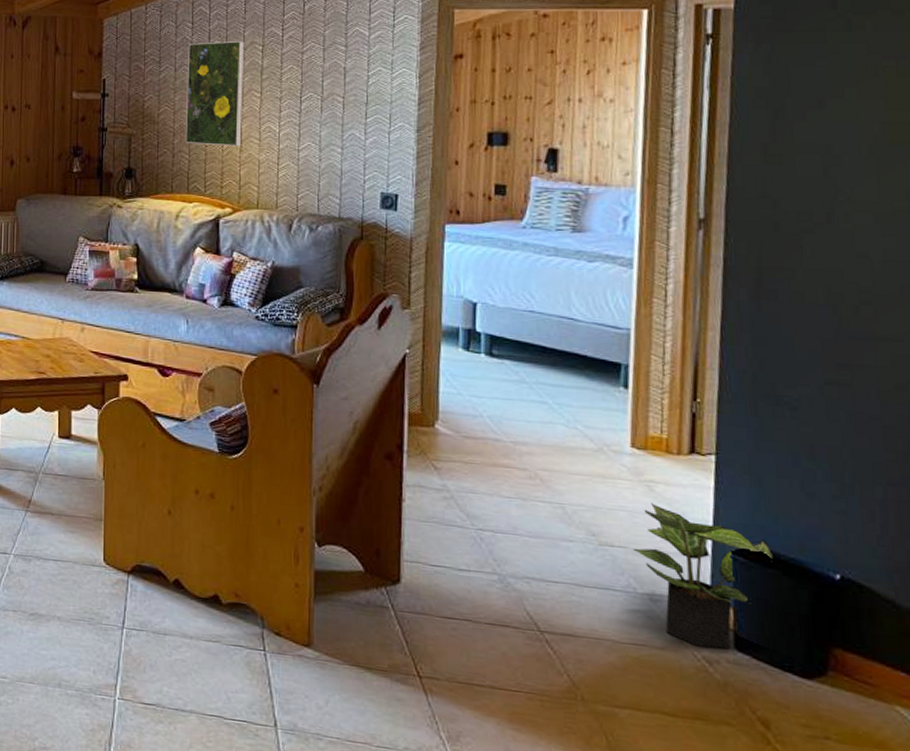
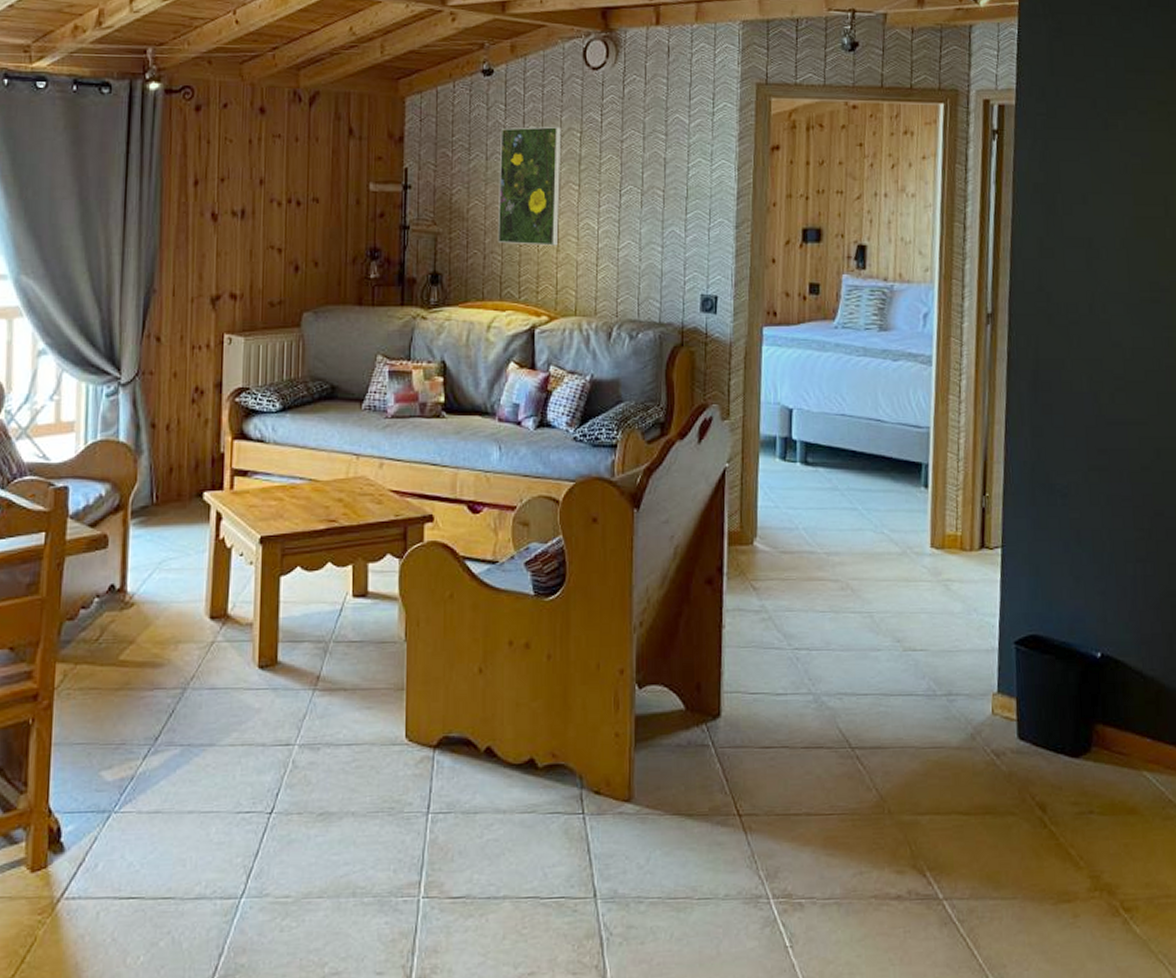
potted plant: present [632,502,774,650] -> none [932,601,1049,741]

